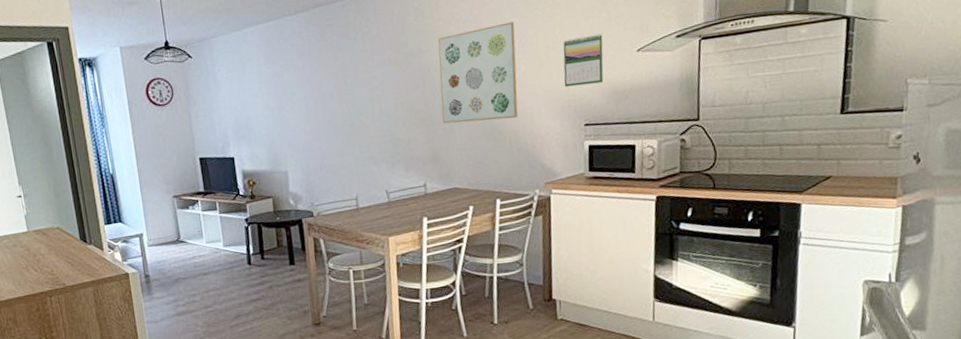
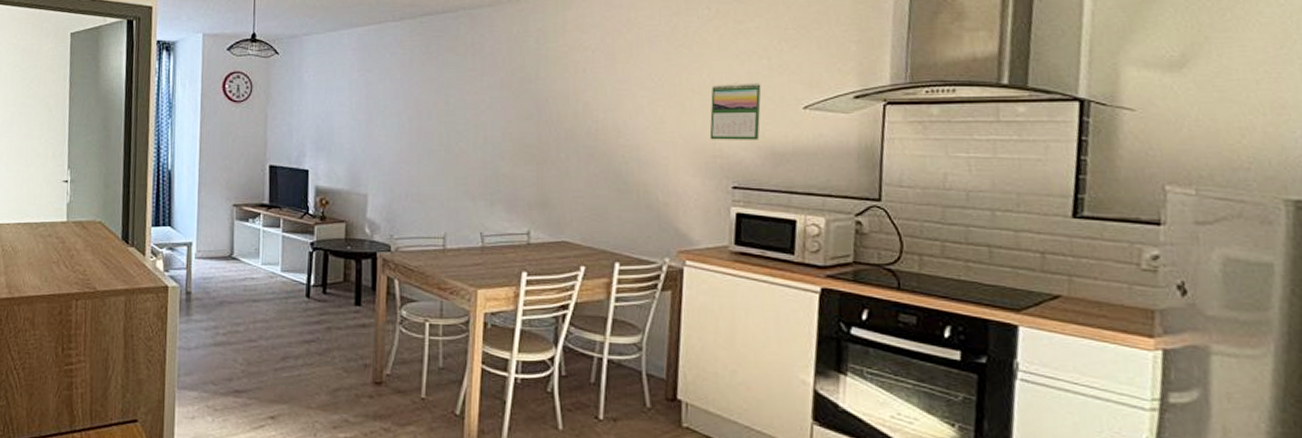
wall art: present [437,22,518,124] -> none [556,57,654,169]

